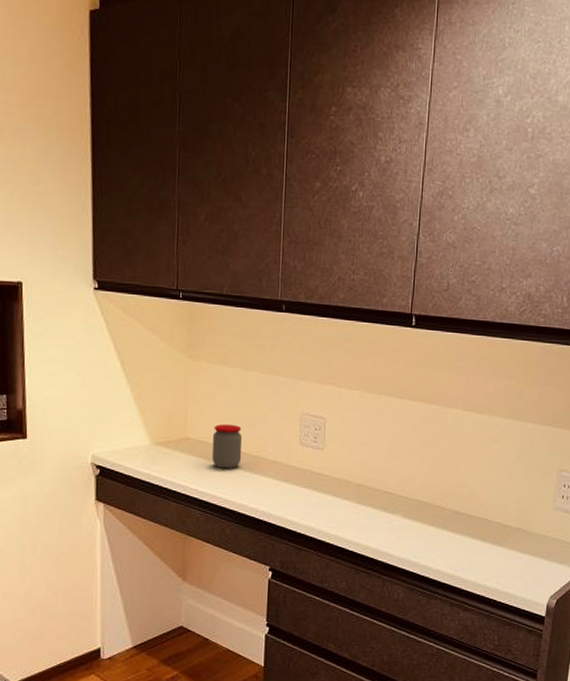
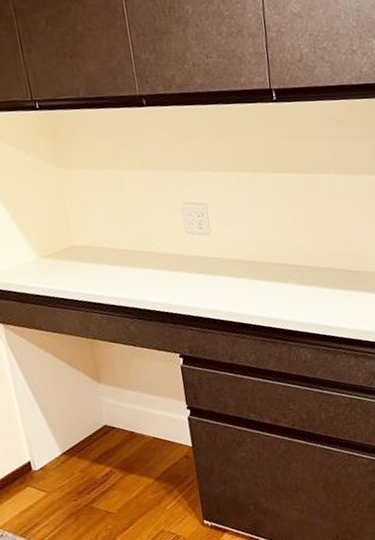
jar: present [211,423,243,469] -> none [98,225,132,270]

